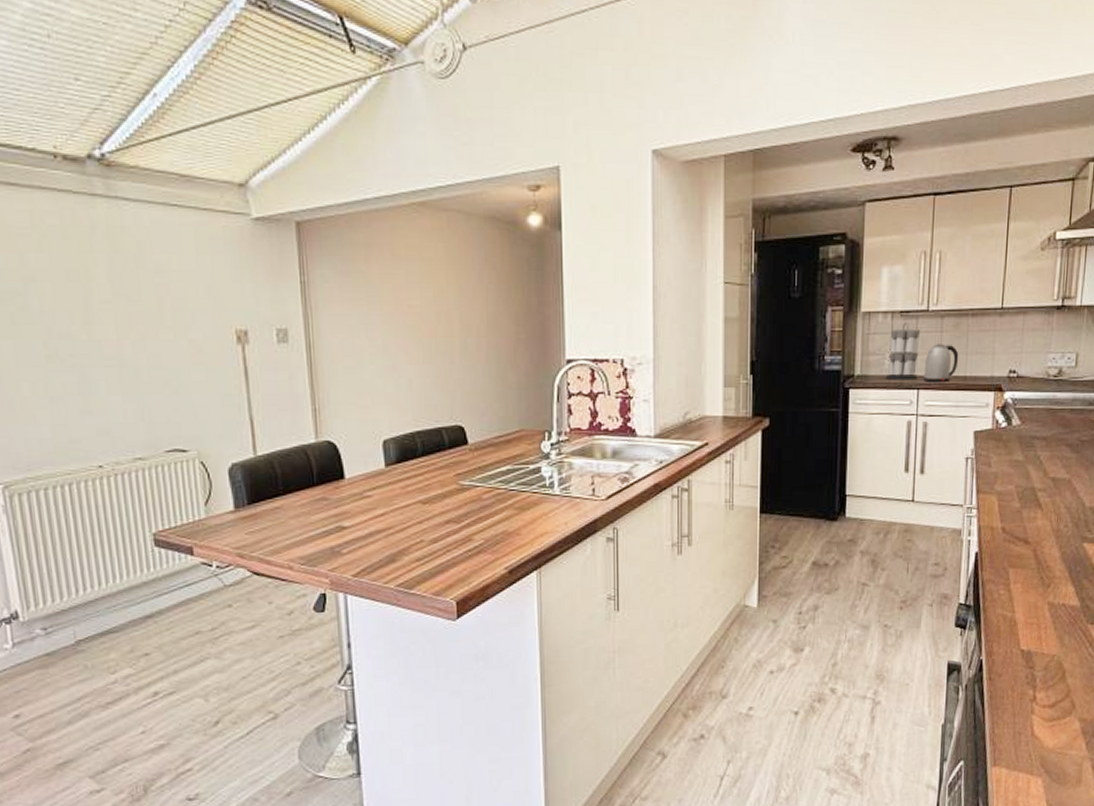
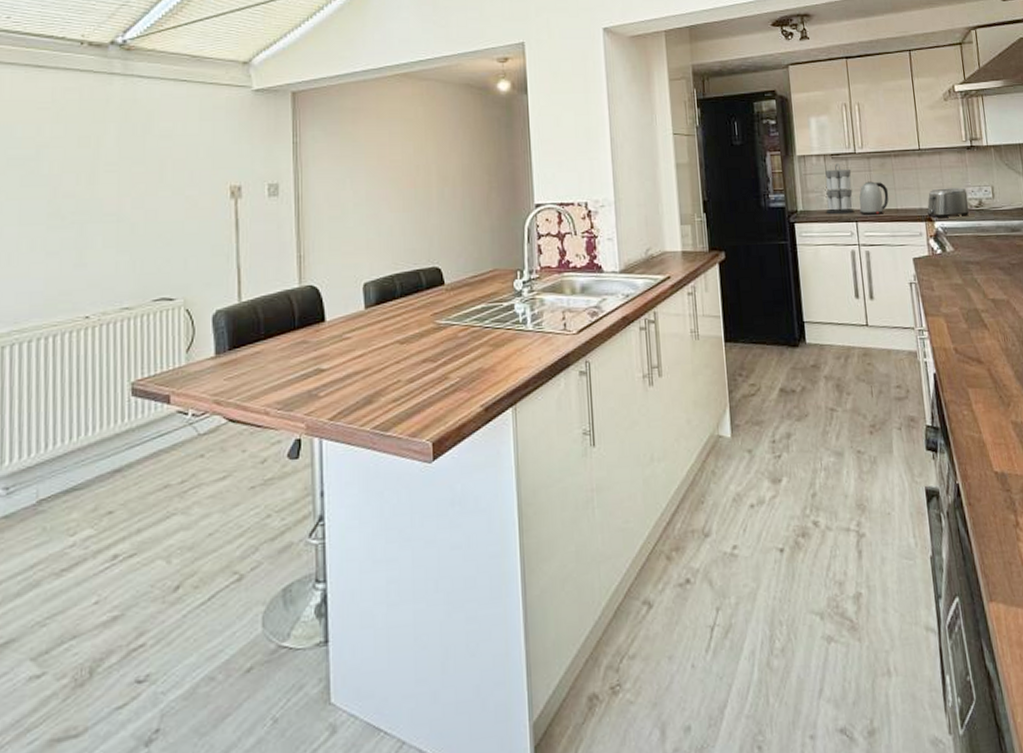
toaster: none [999,354,1048,388] -> present [927,187,970,219]

